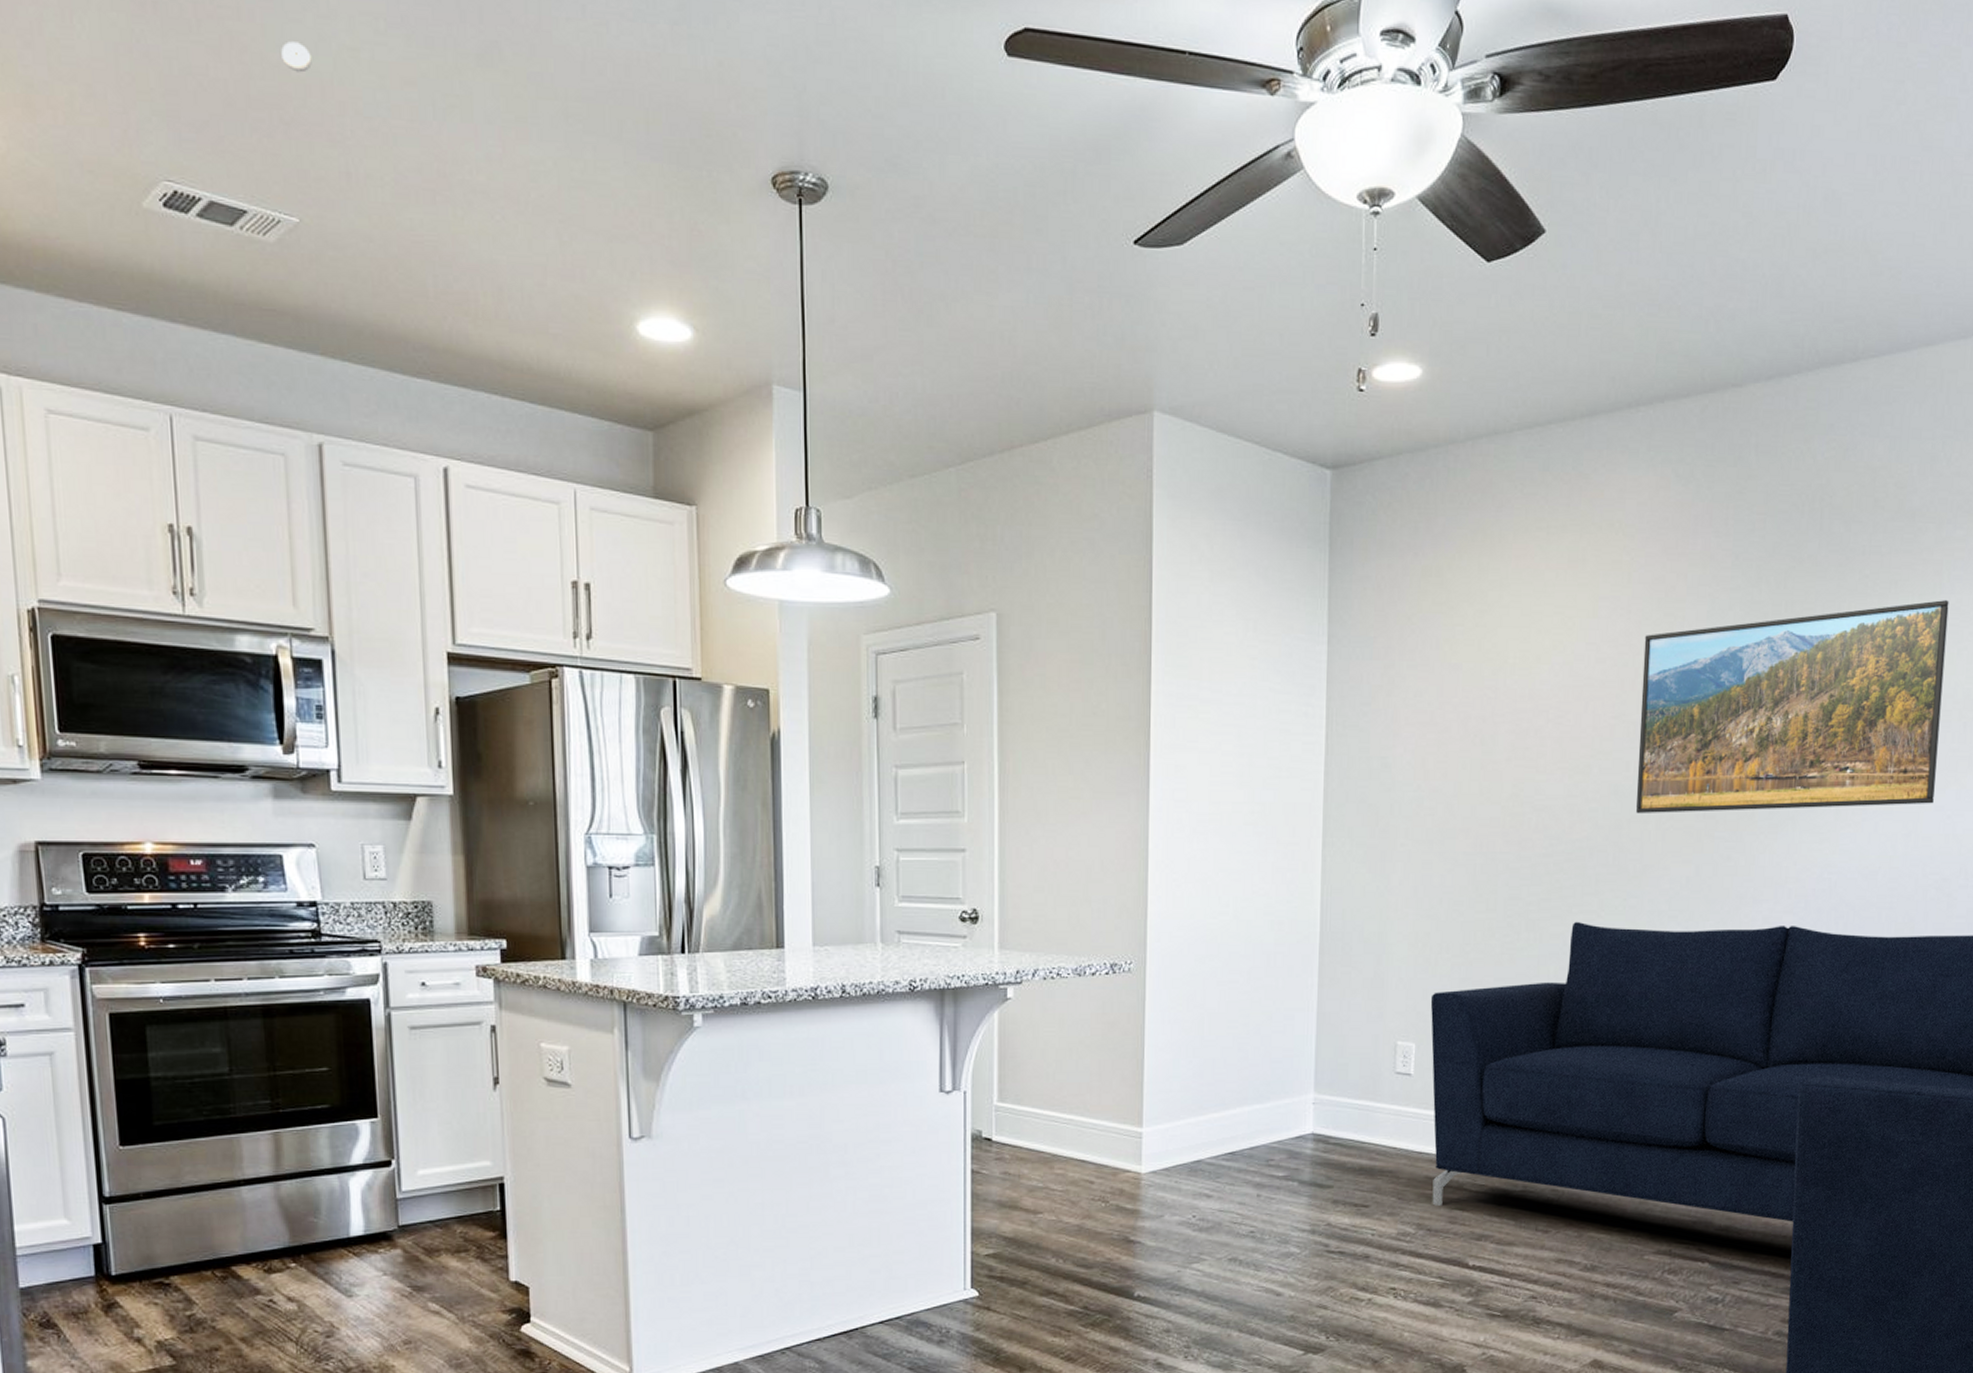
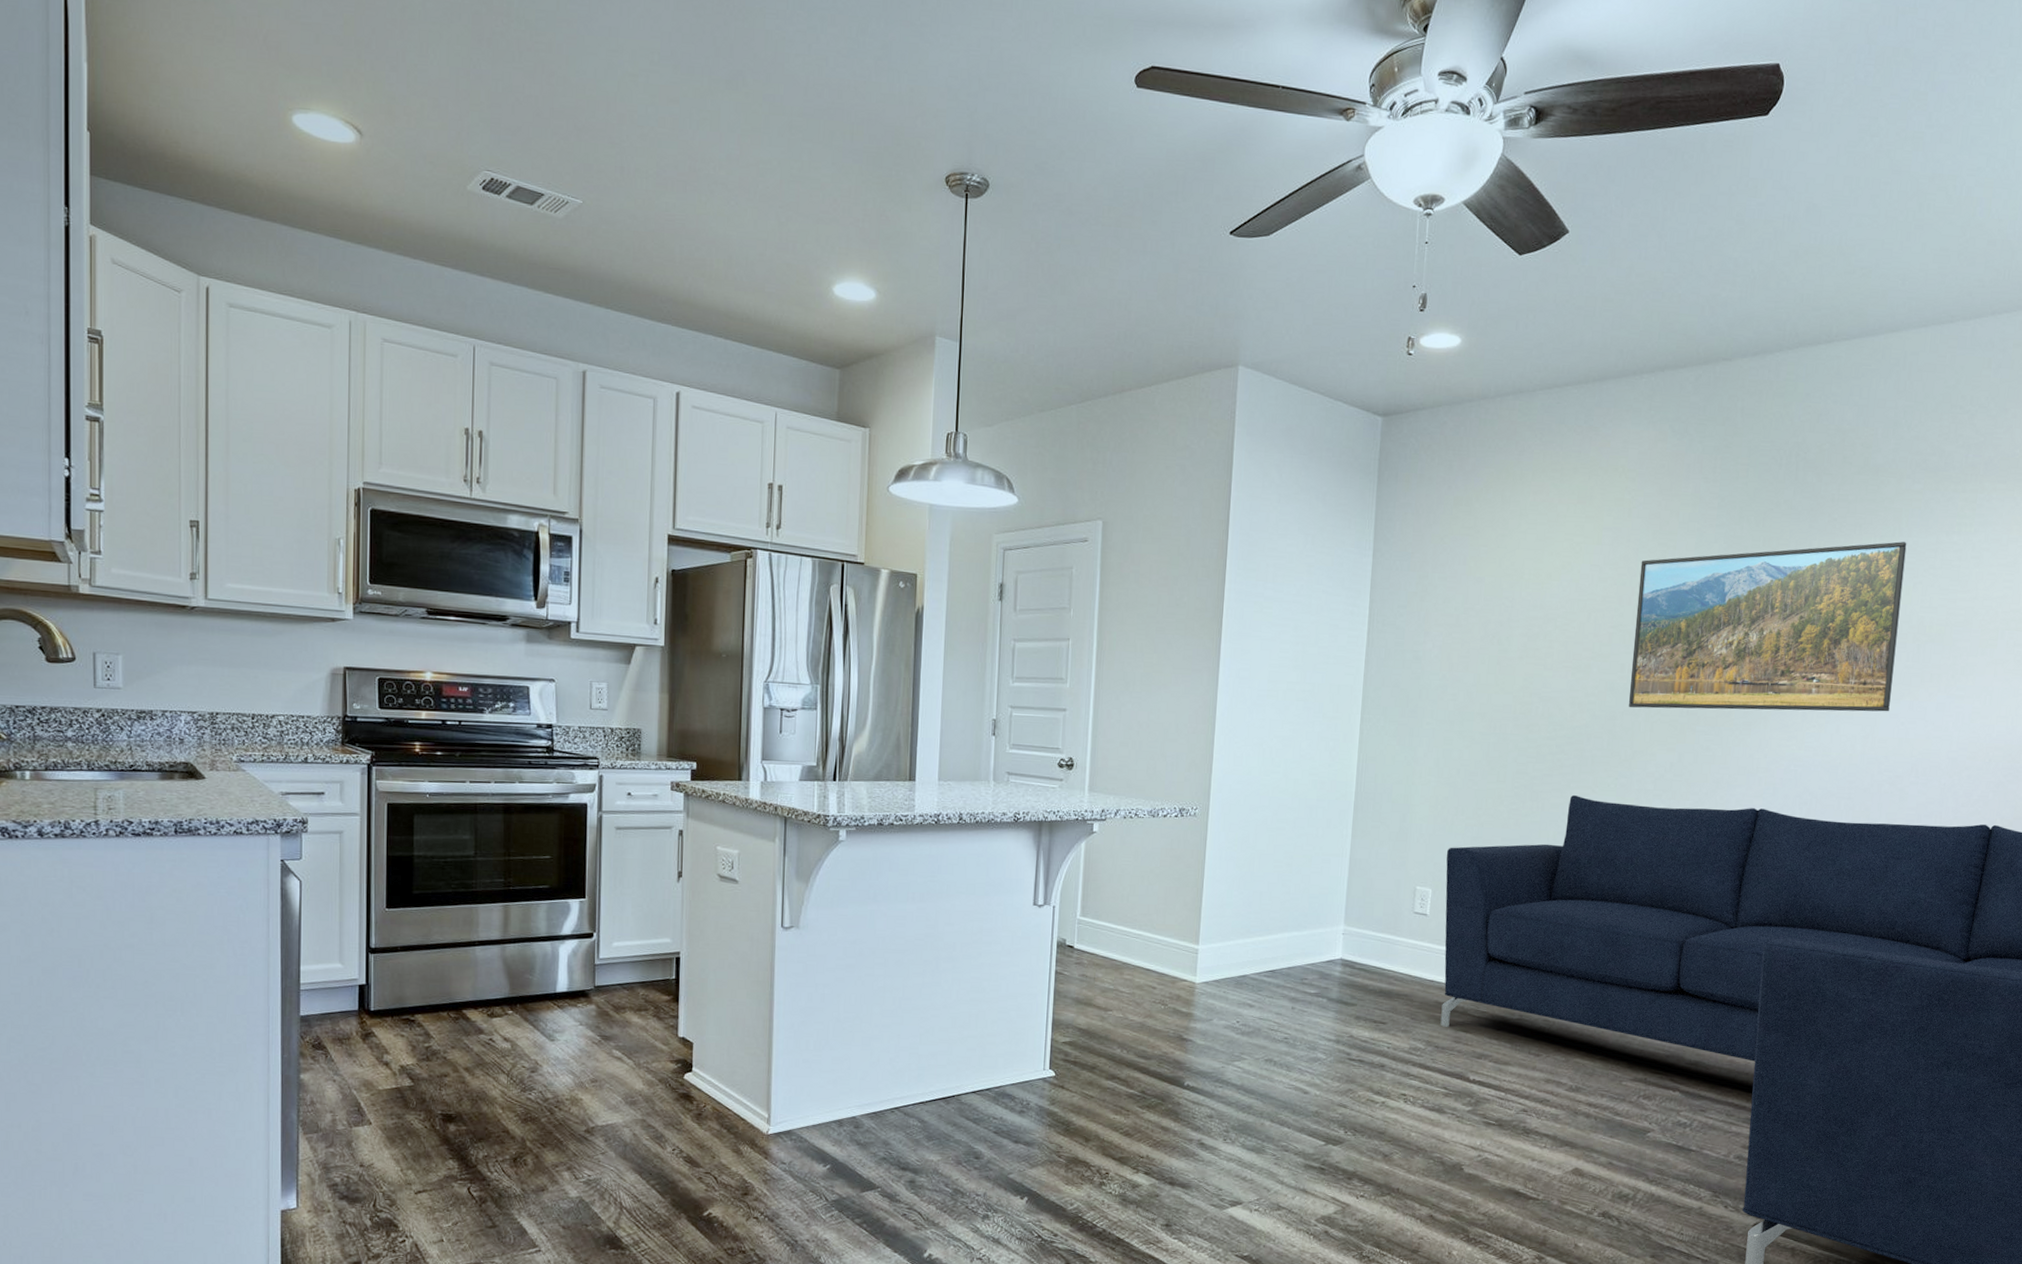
smoke detector: present [281,41,312,73] -> none [579,69,602,92]

